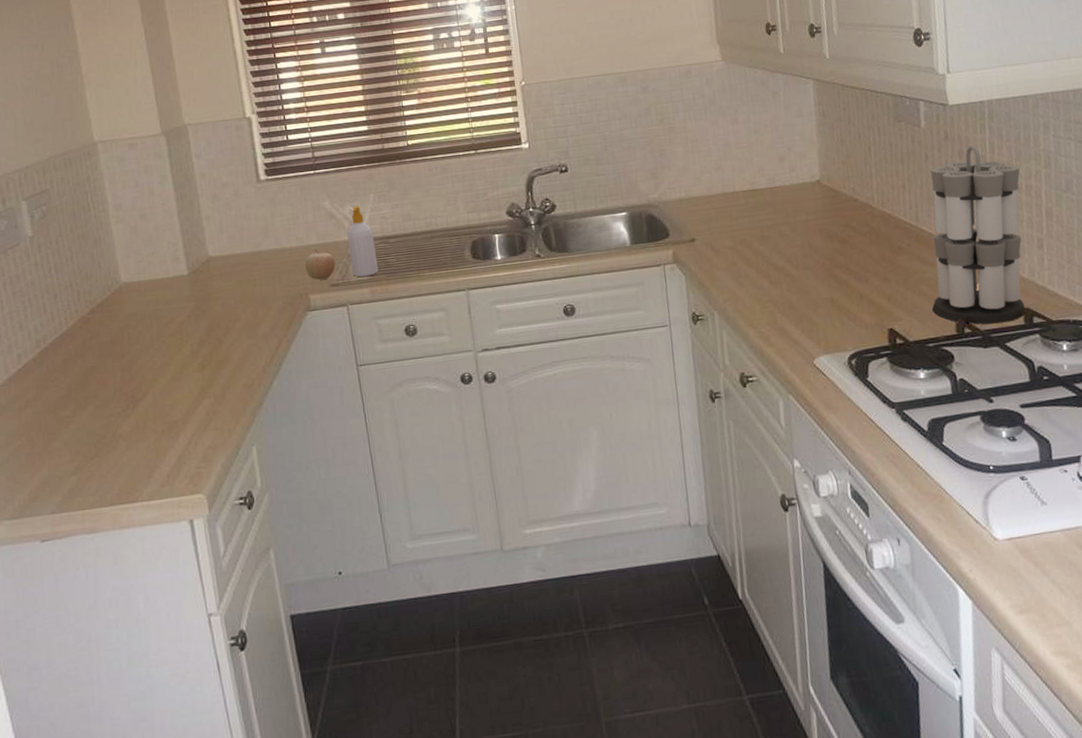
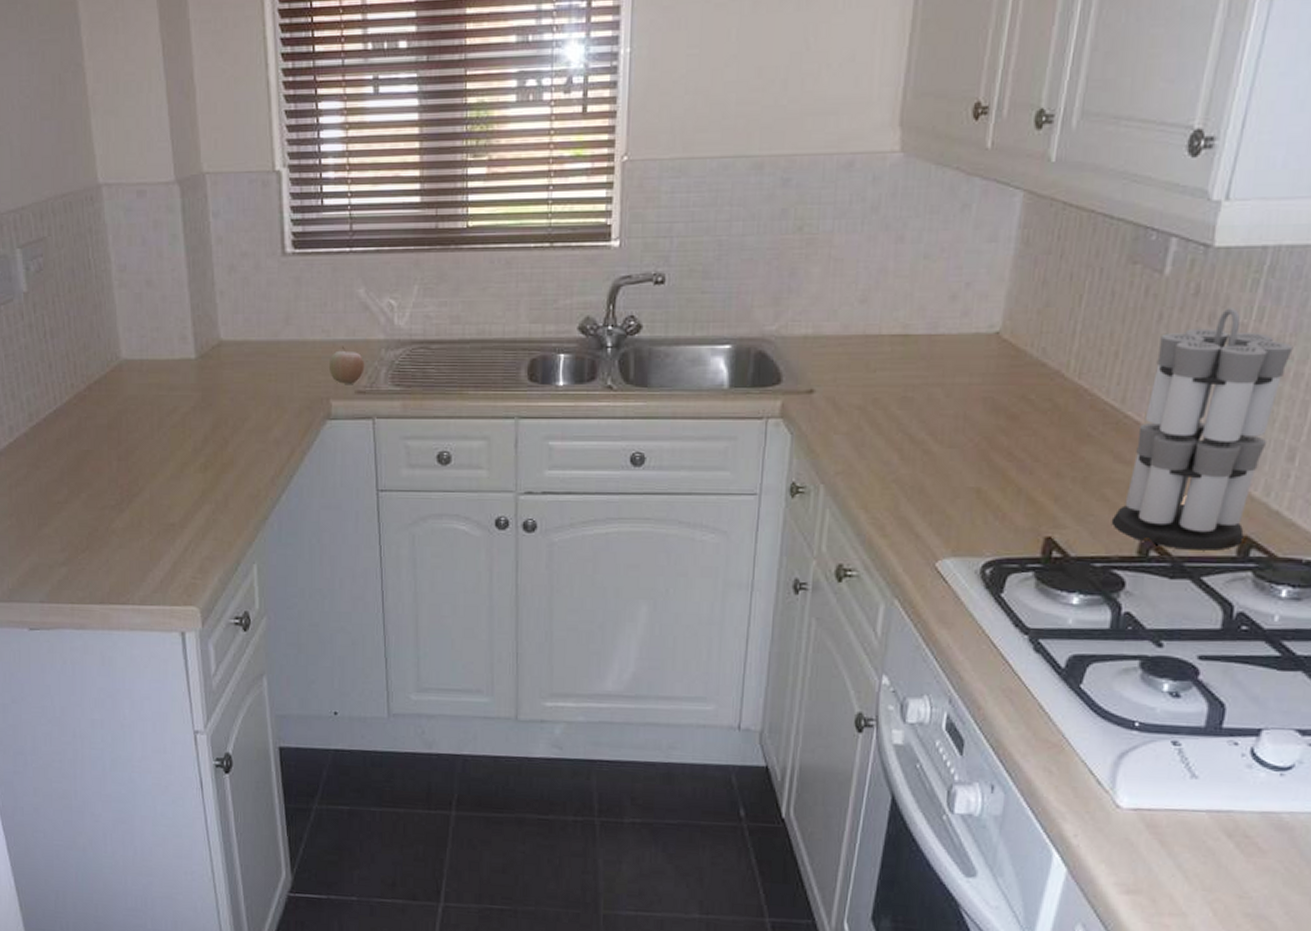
soap bottle: present [347,206,378,277] -> none [382,298,414,387]

